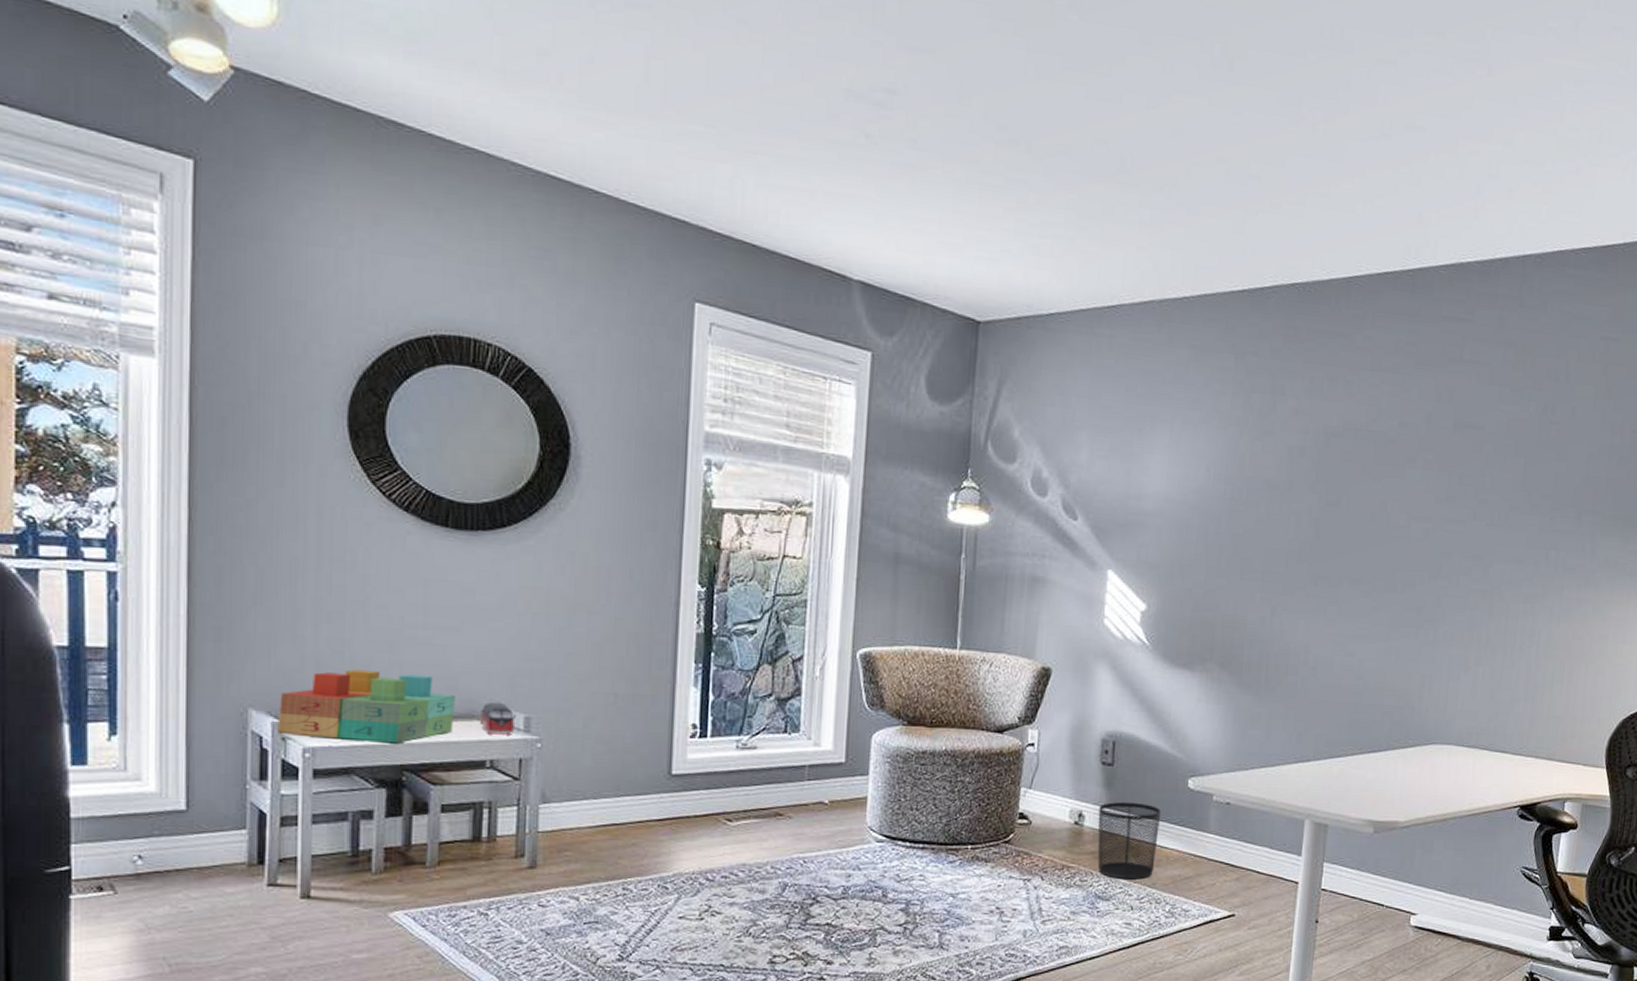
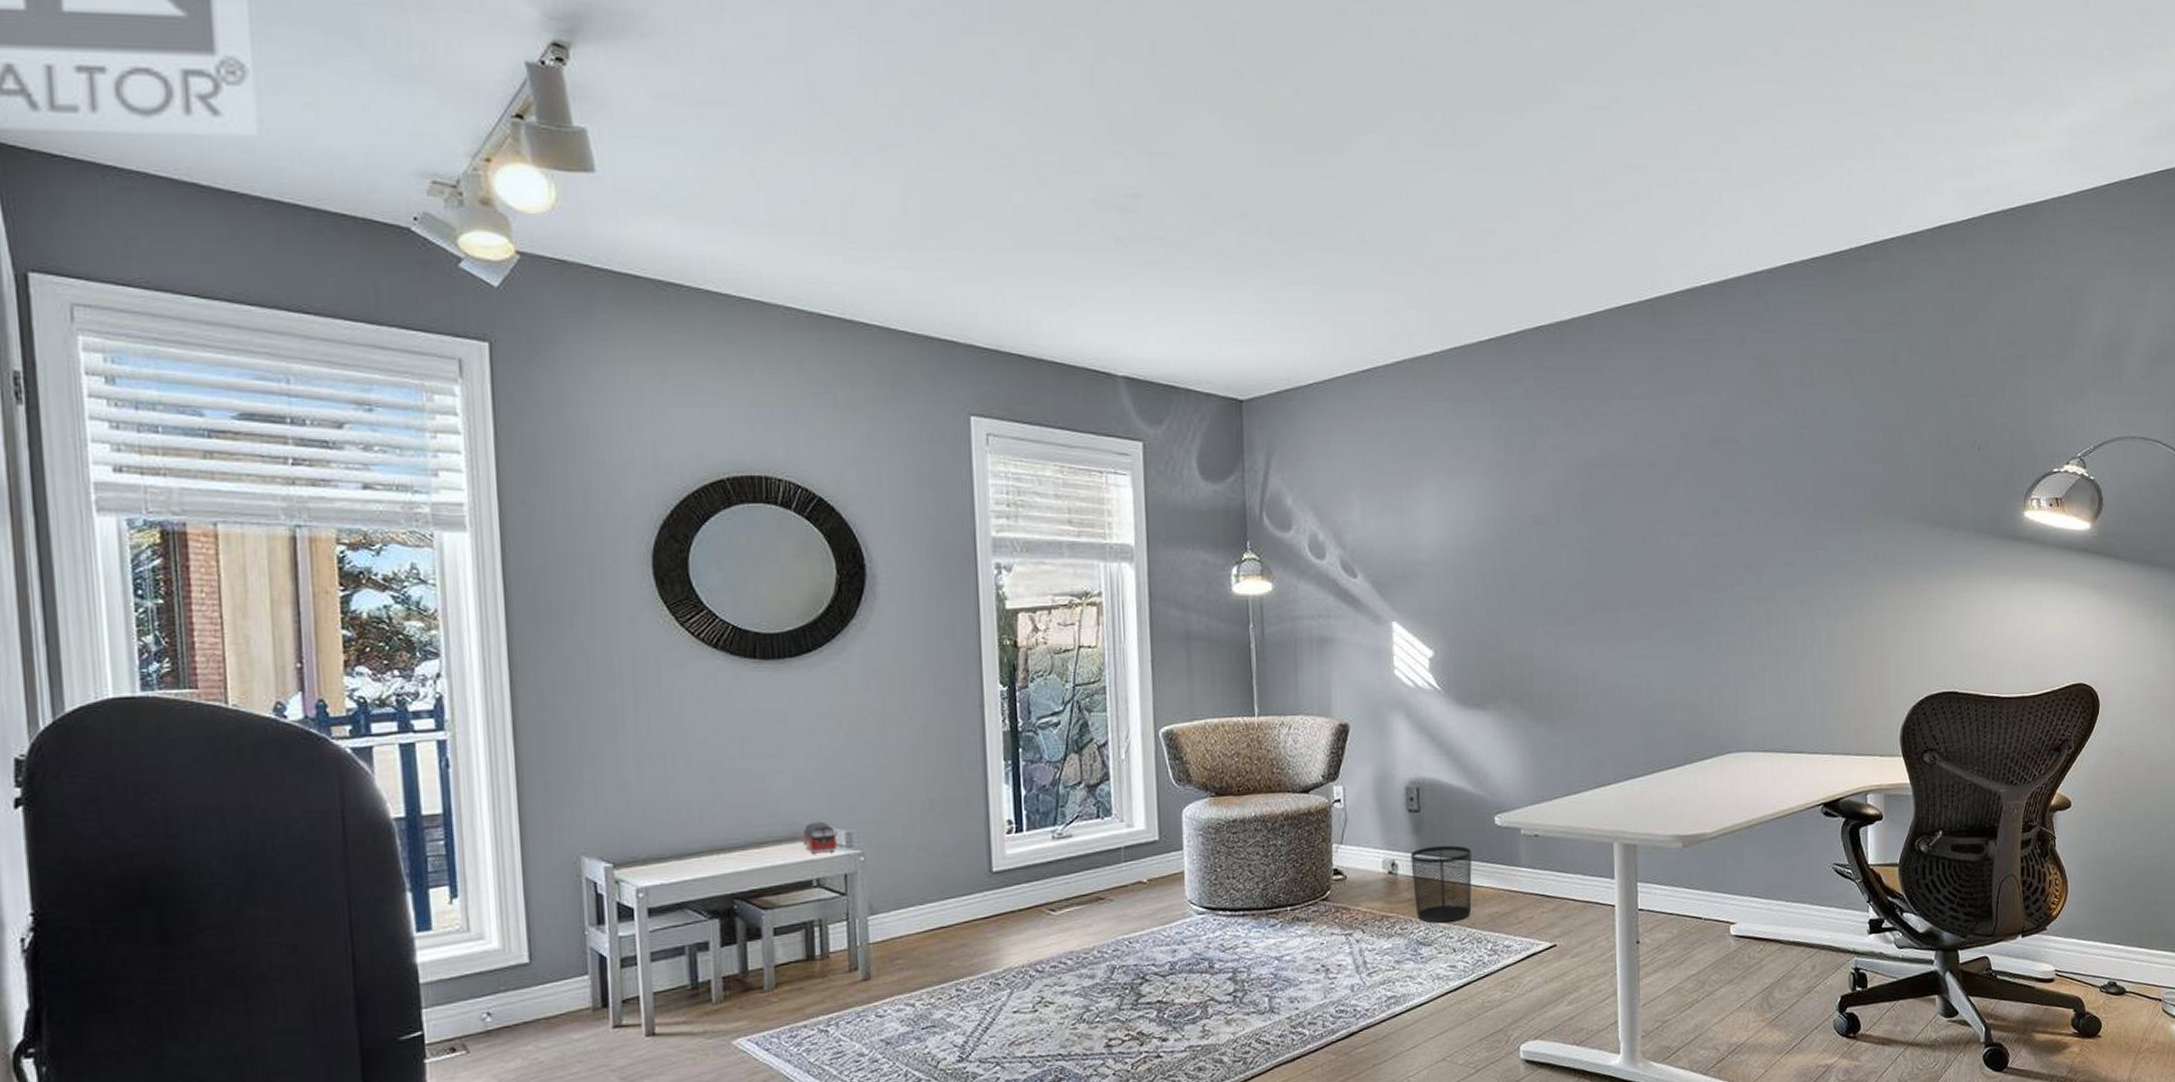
toy blocks: present [277,669,455,744] -> none [610,803,779,878]

